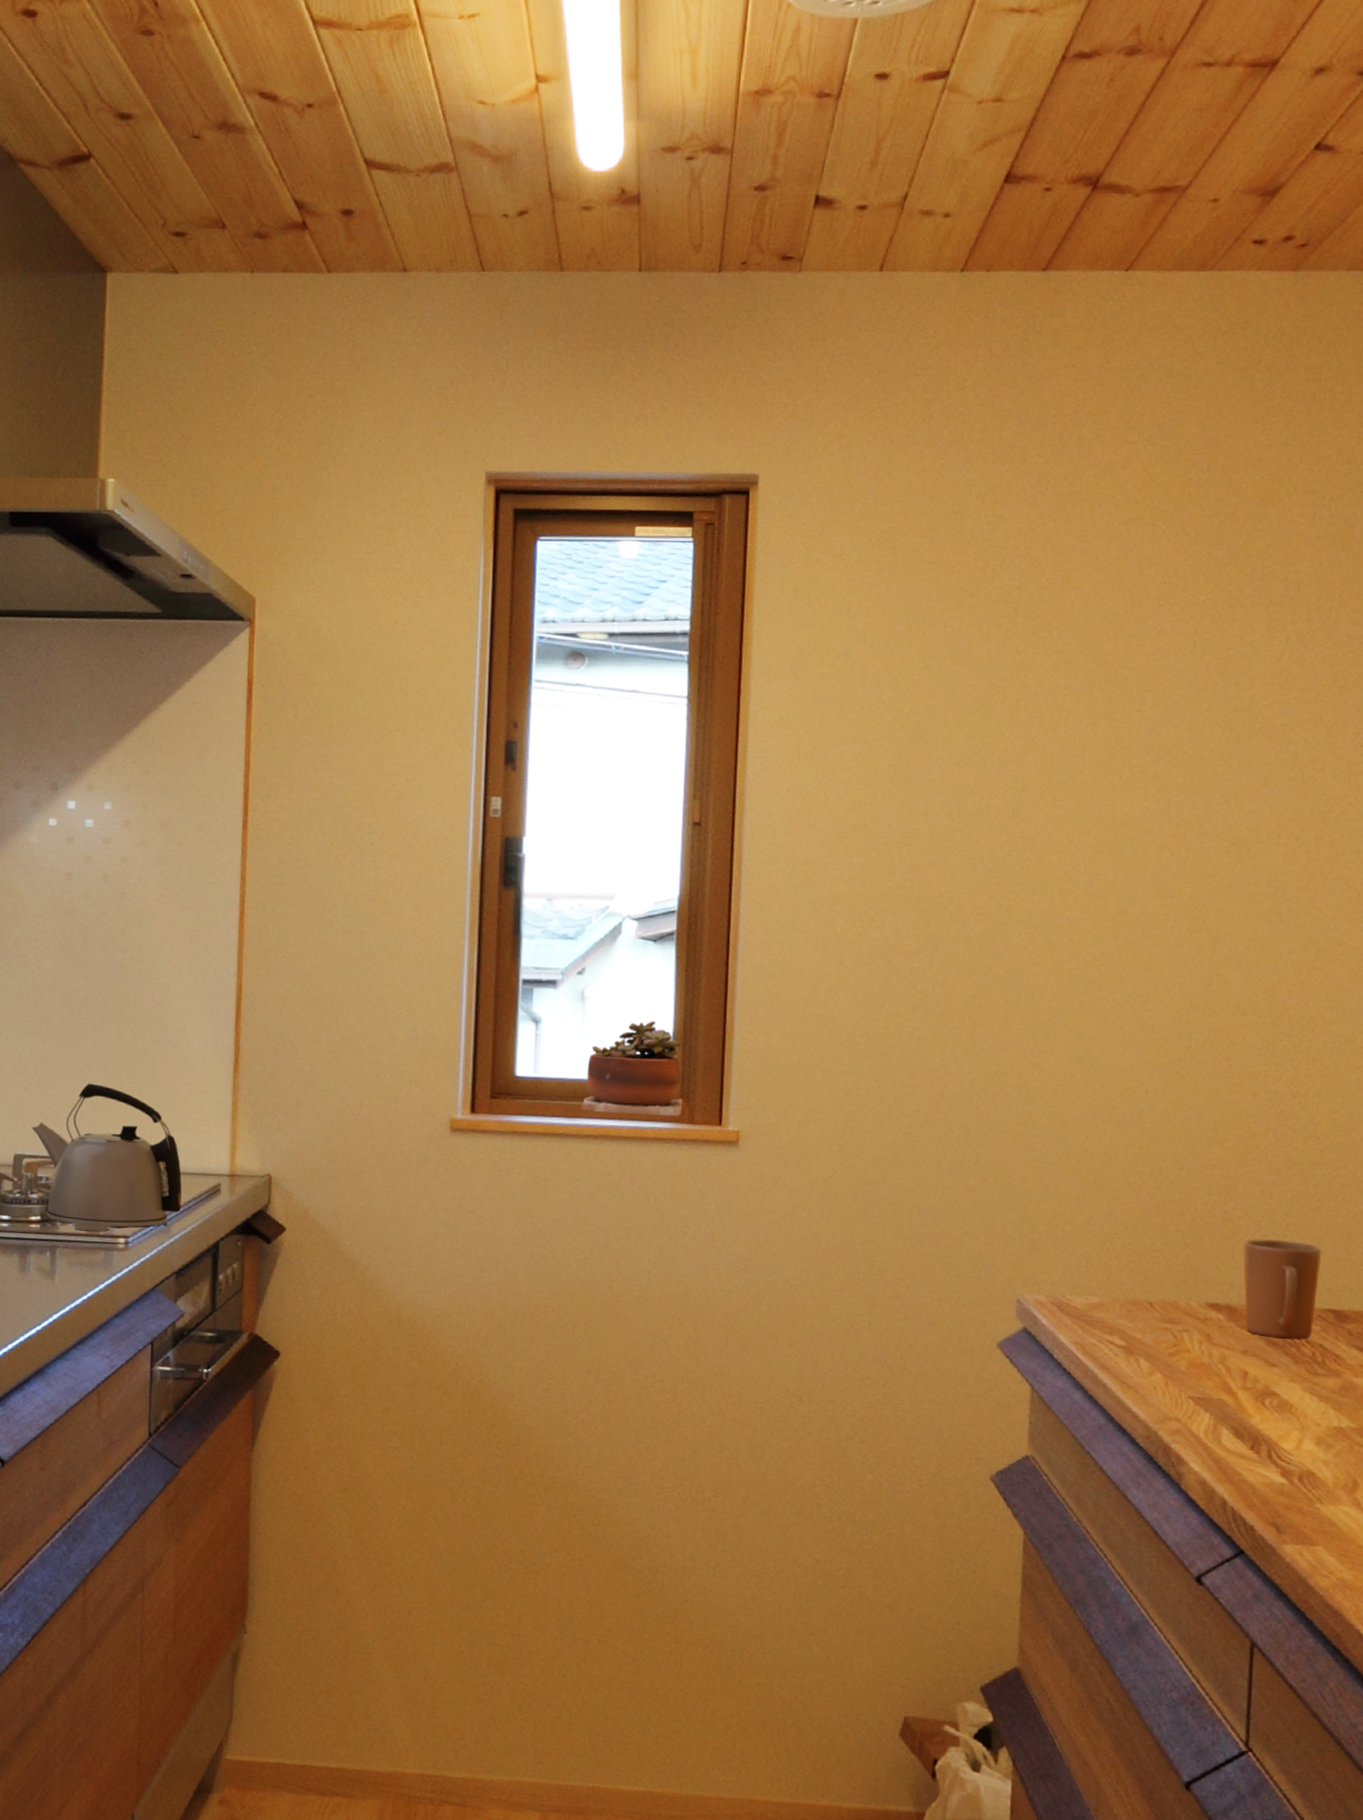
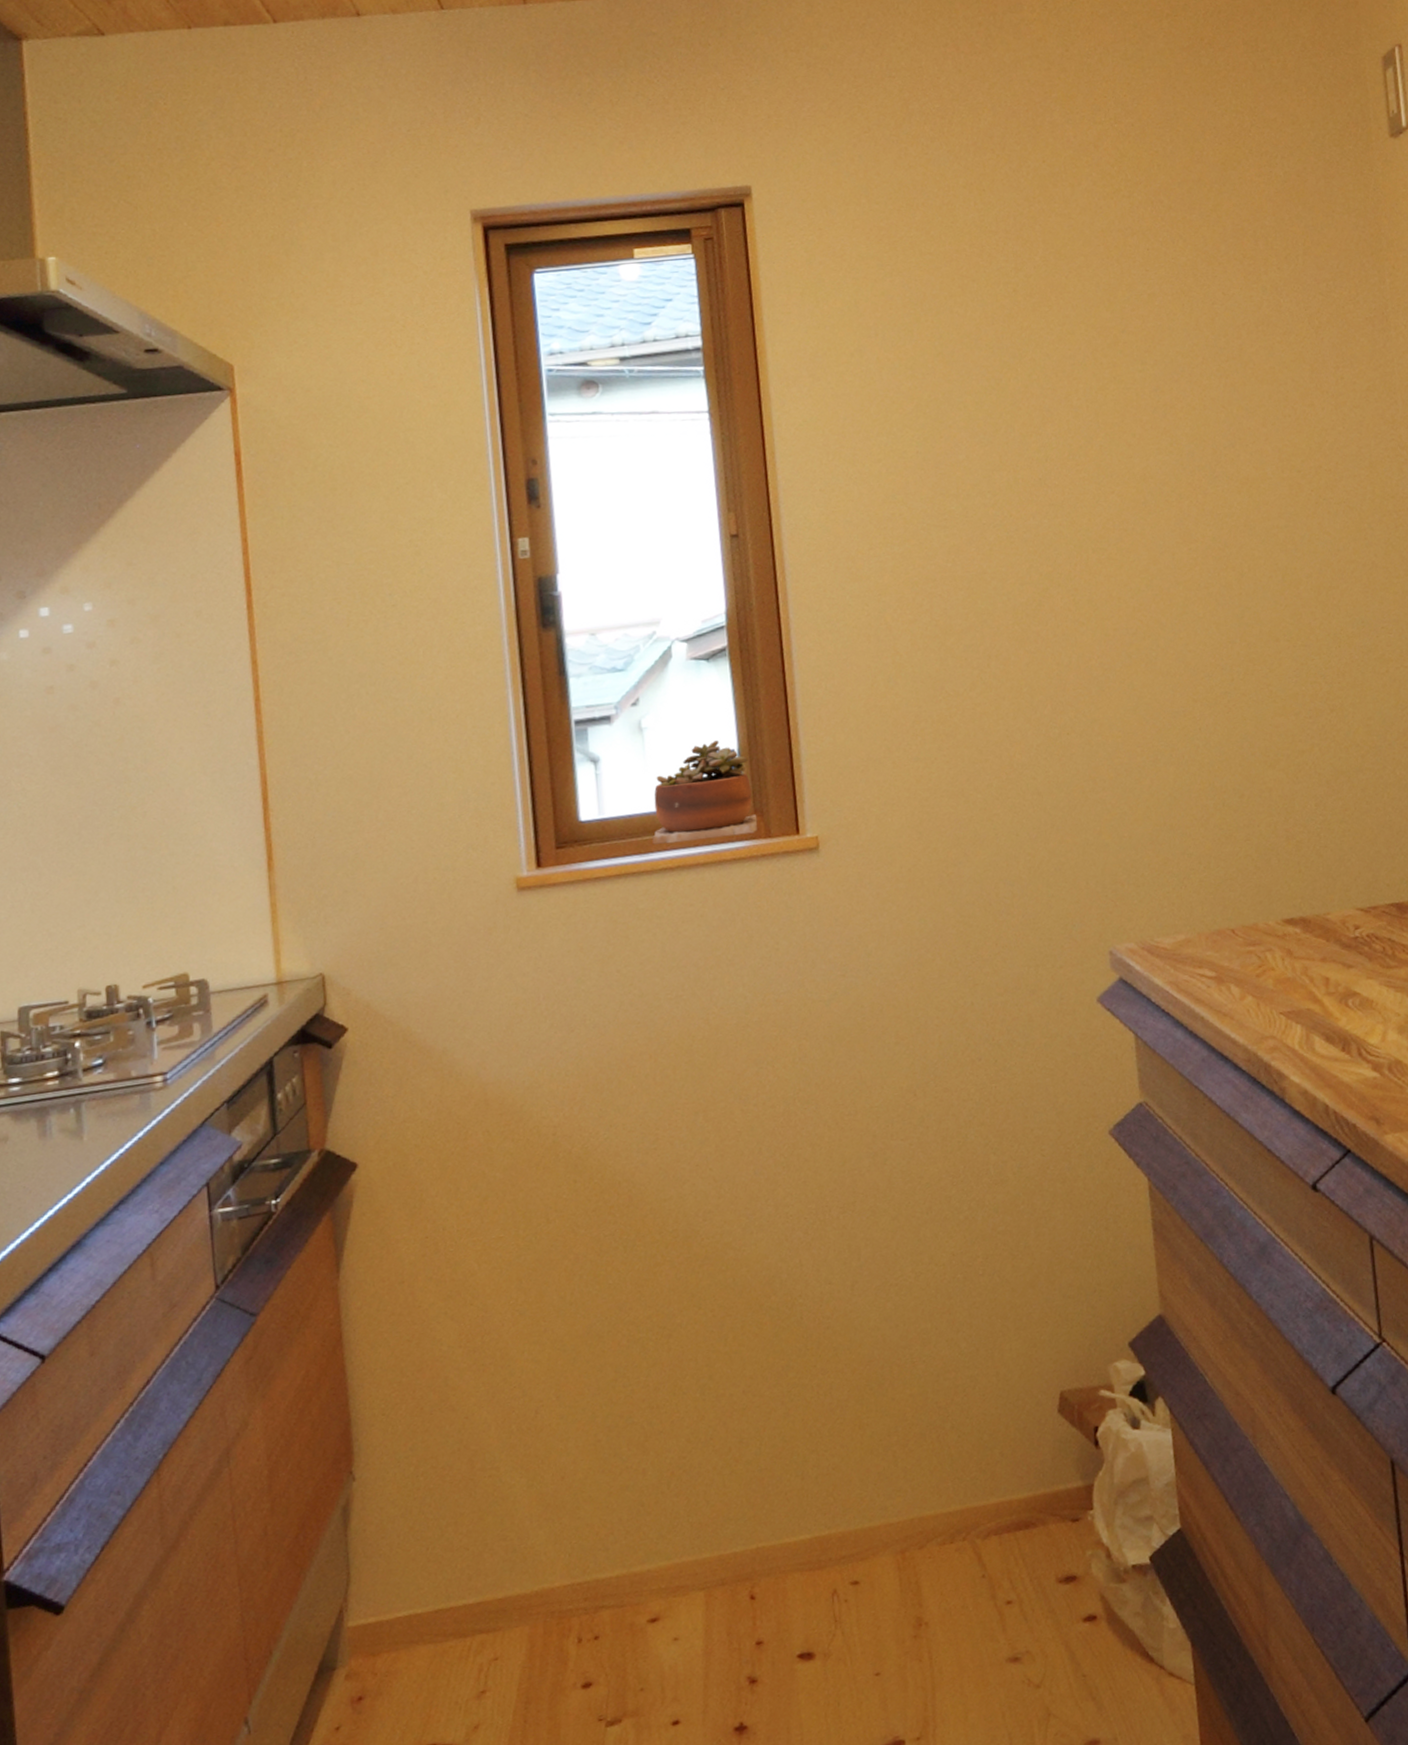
kettle: present [32,1083,182,1232] -> none [36,912,225,1078]
mug: present [1242,1239,1322,1340] -> none [1306,845,1380,941]

